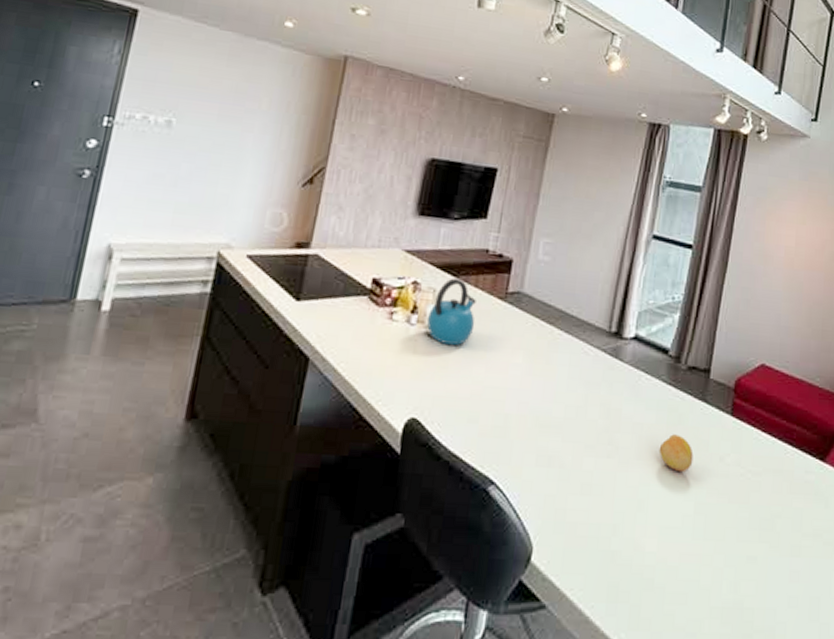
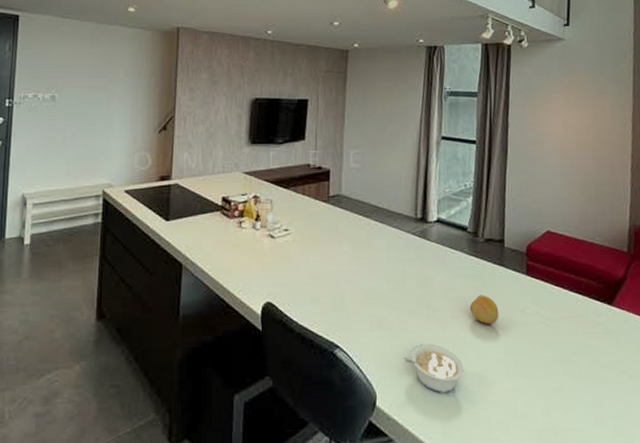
kettle: present [427,278,476,346] -> none [269,190,307,243]
legume: none [571,488,643,552] -> present [403,343,464,393]

